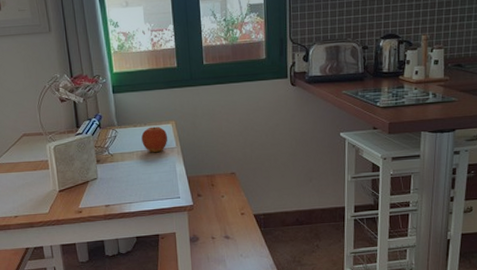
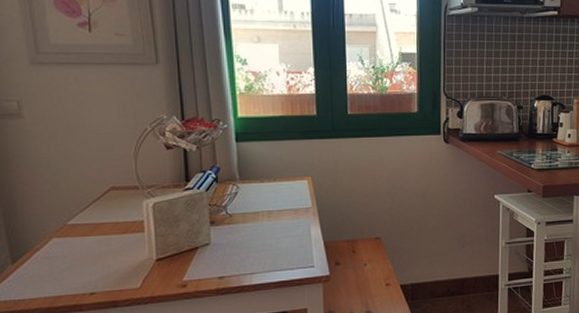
fruit: present [141,126,168,153] -> none [270,182,303,214]

